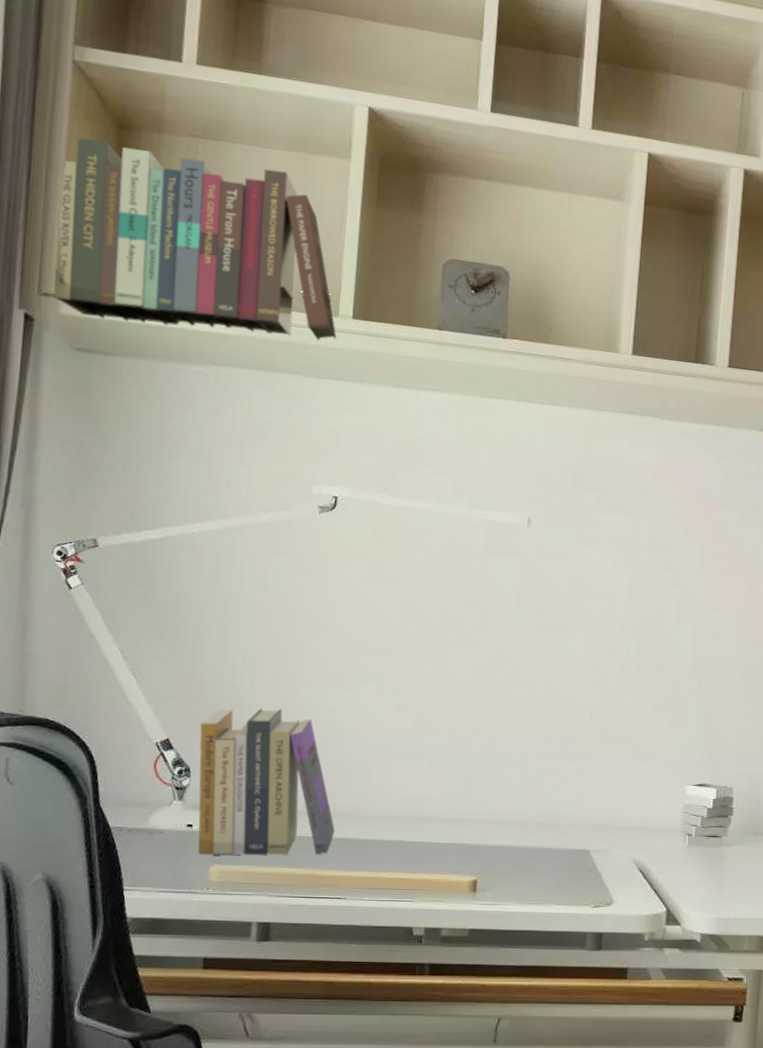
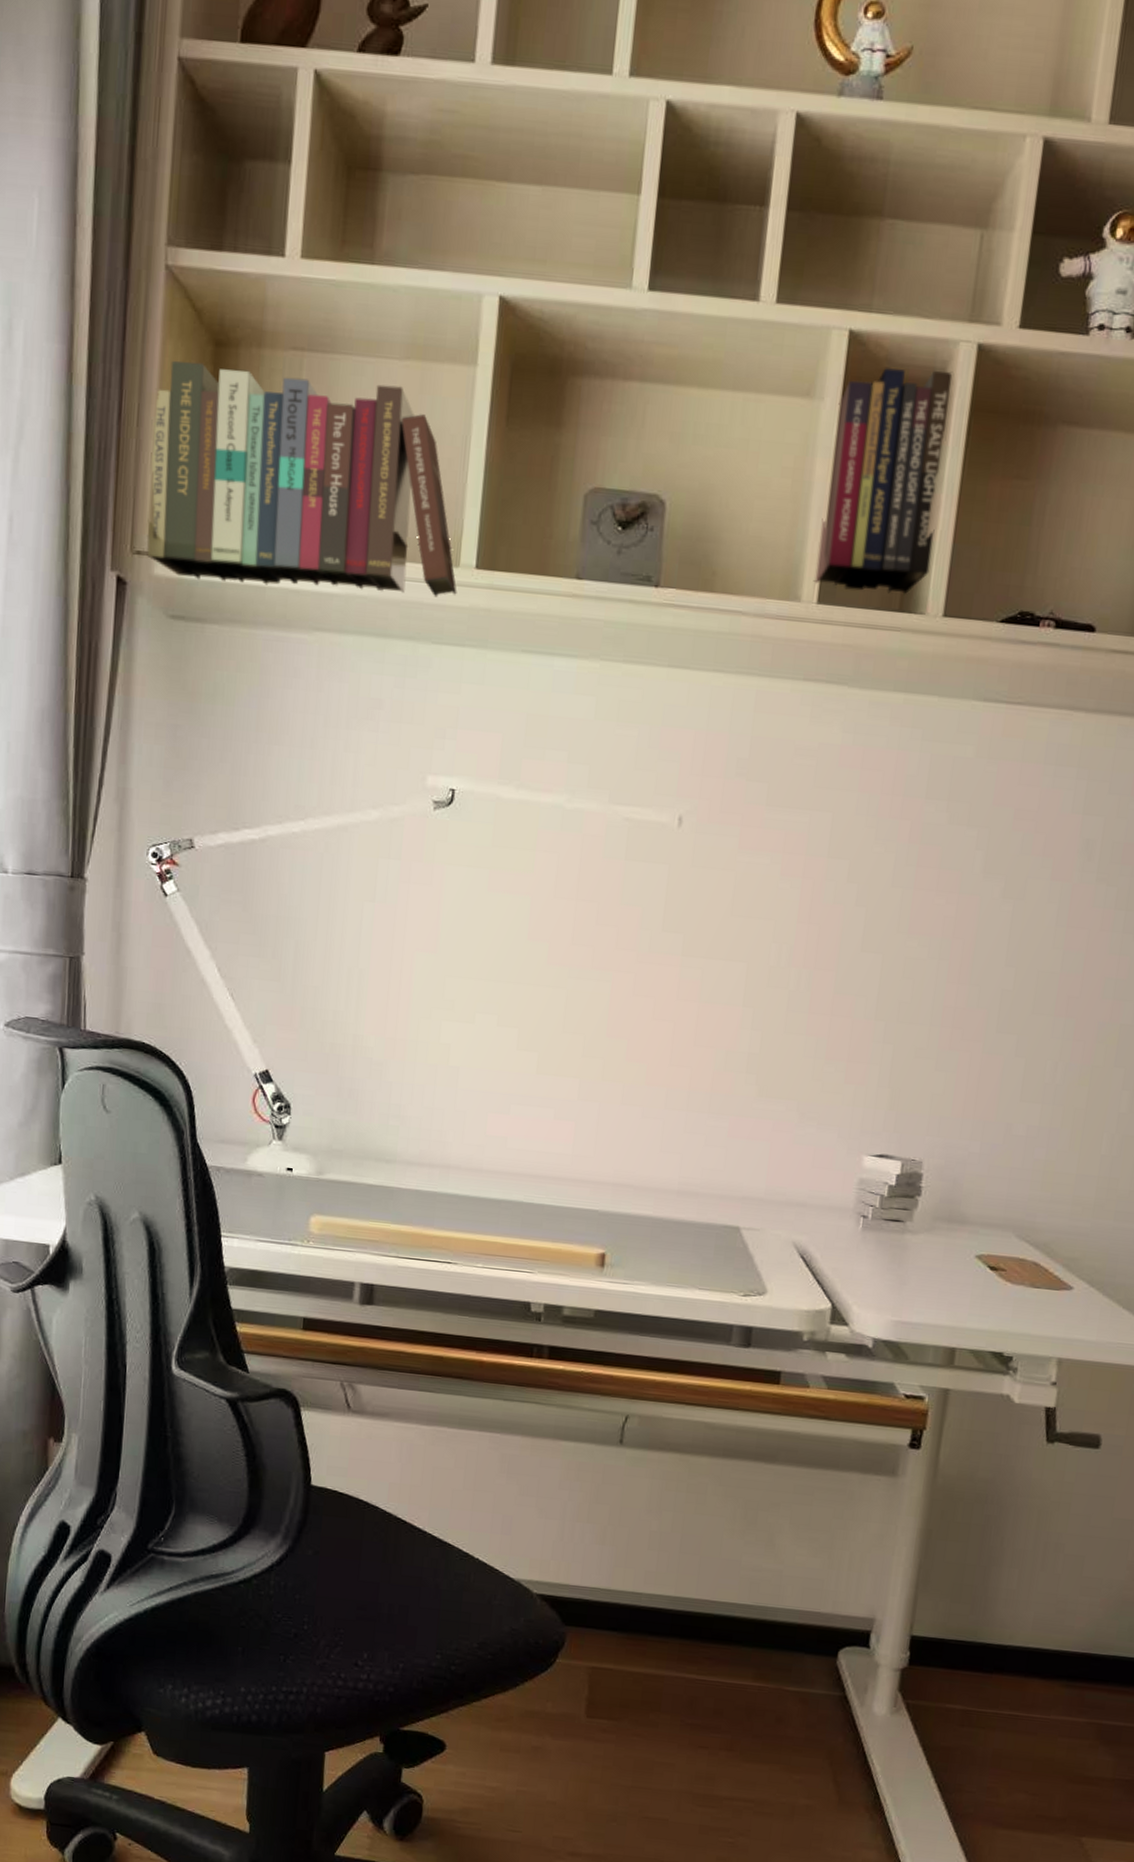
books: present [198,708,335,856] -> none [298,1038,446,1212]
books: none [629,181,728,350] -> present [814,367,954,595]

